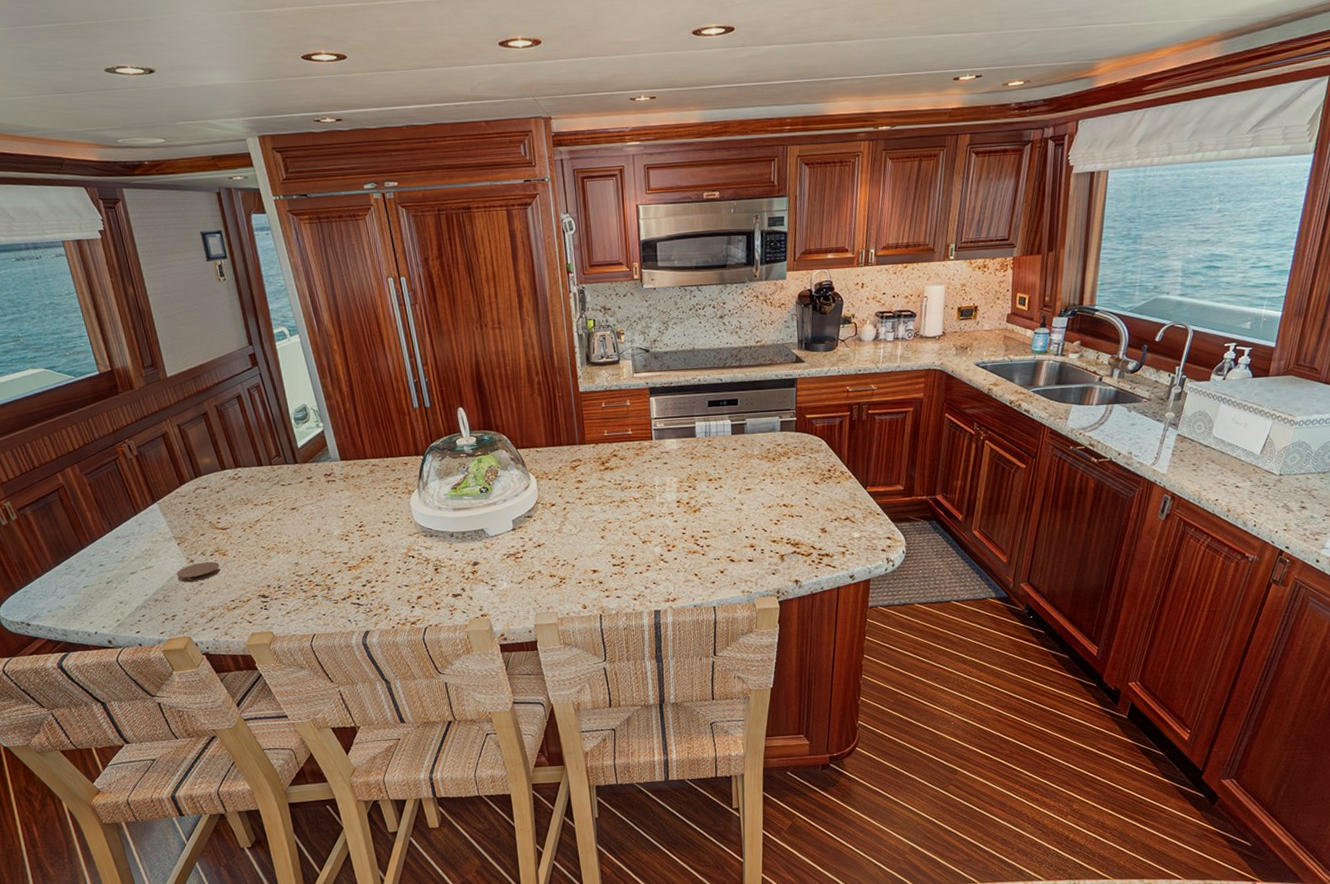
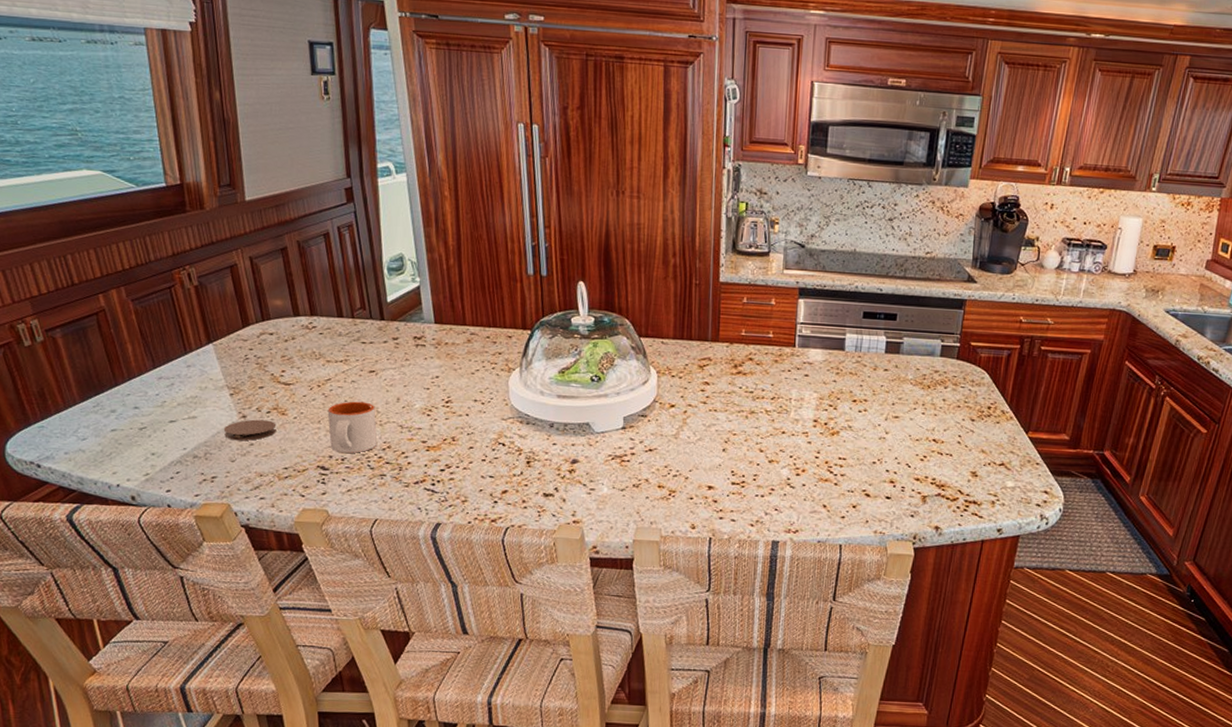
mug: none [261,535,307,582] -> present [327,401,378,454]

